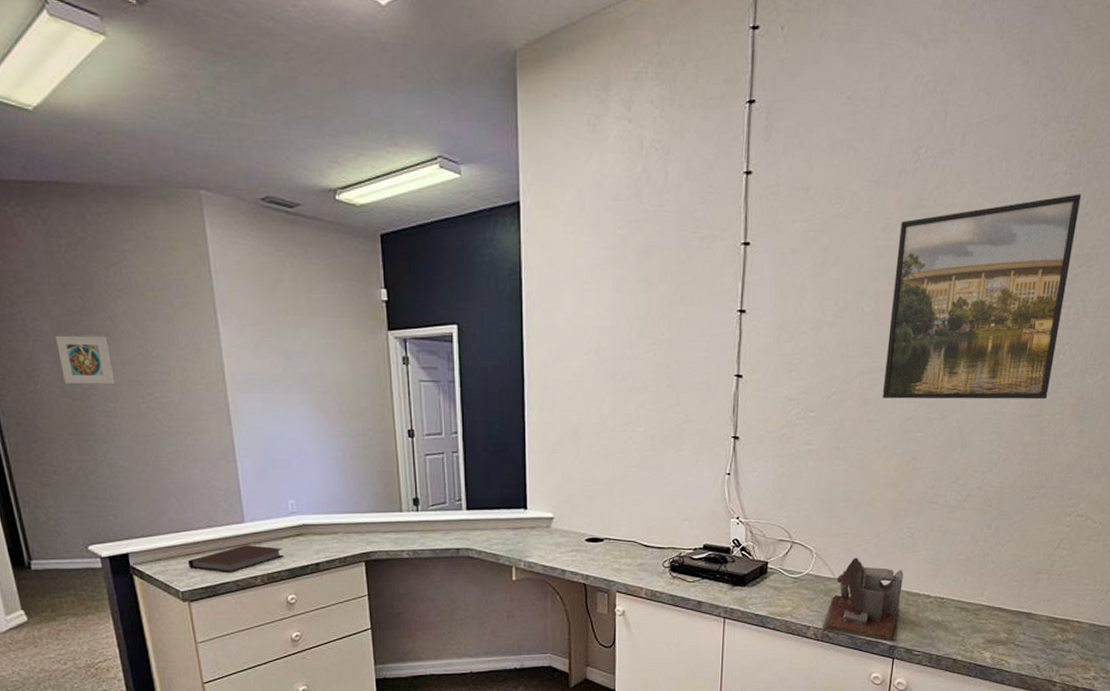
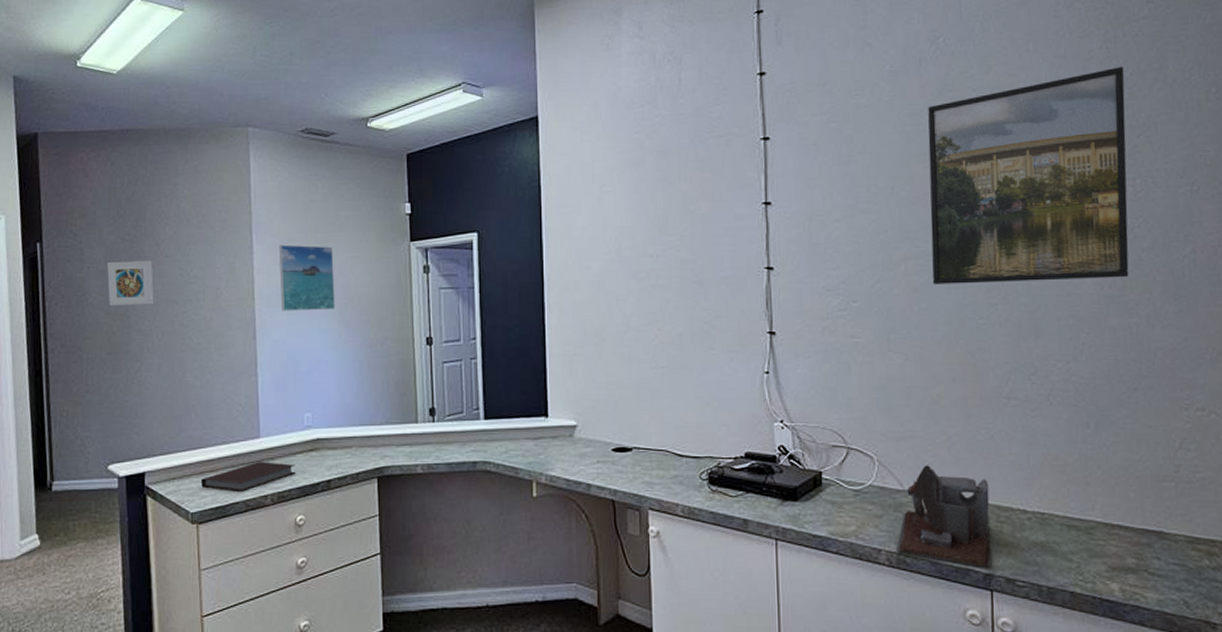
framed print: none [247,326,312,398] -> present [278,244,335,312]

